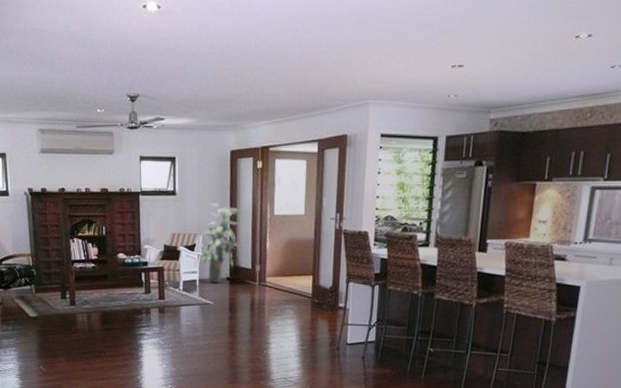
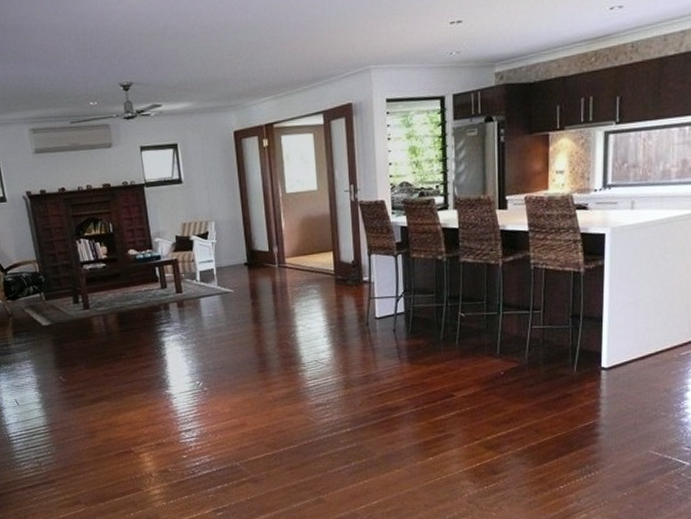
indoor plant: present [200,203,241,283] -> none [213,187,255,270]

